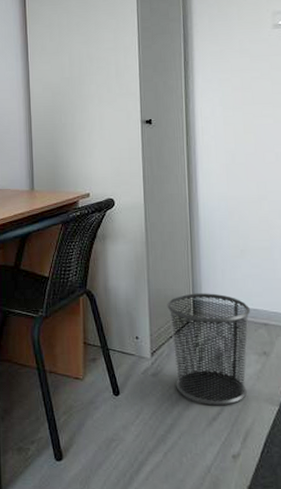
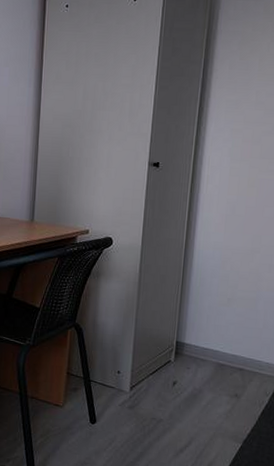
waste bin: present [167,293,251,405] -> none [150,335,229,439]

